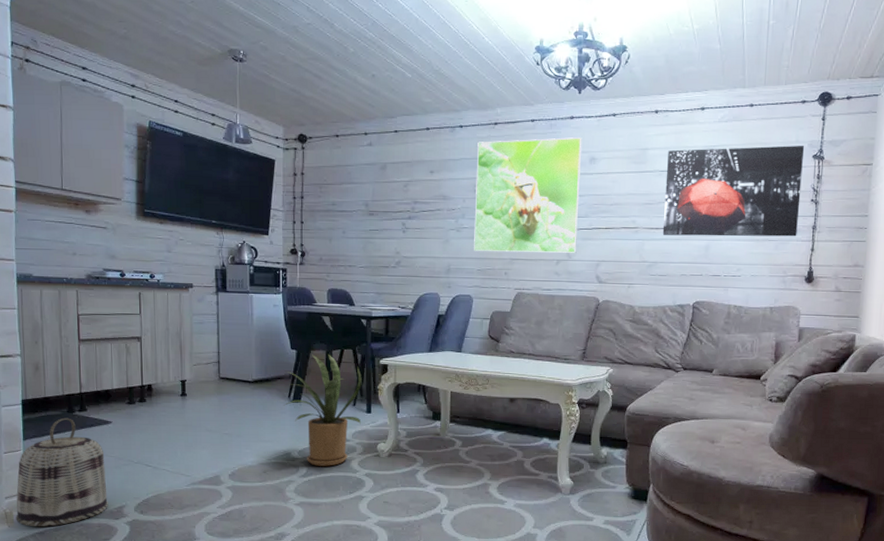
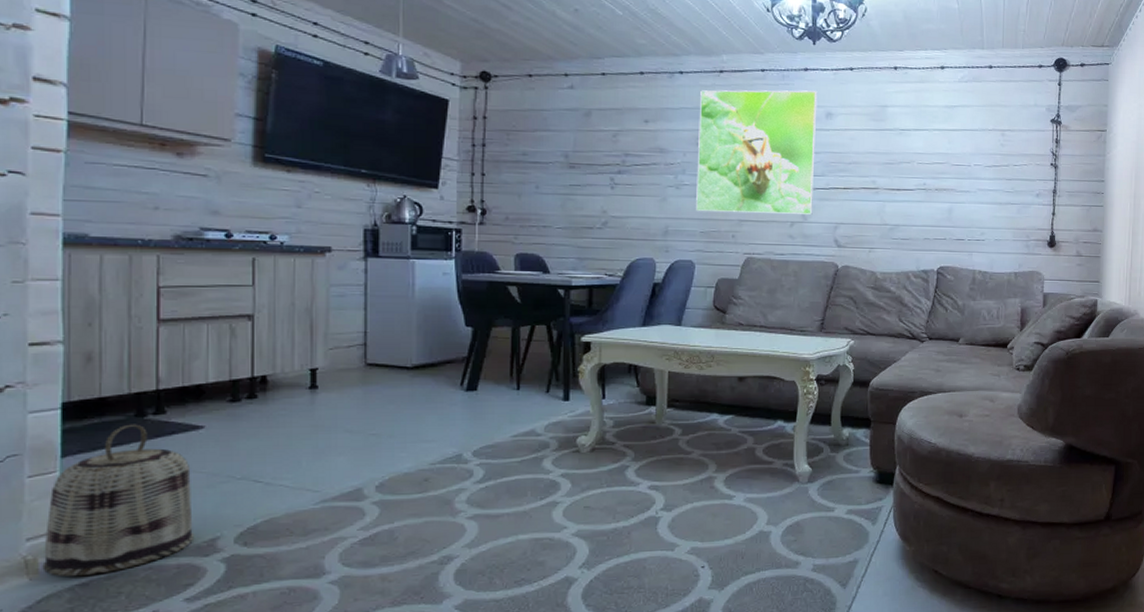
house plant: present [284,354,362,466] -> none [454,331,558,469]
wall art: present [662,145,805,237] -> none [904,108,1043,201]

